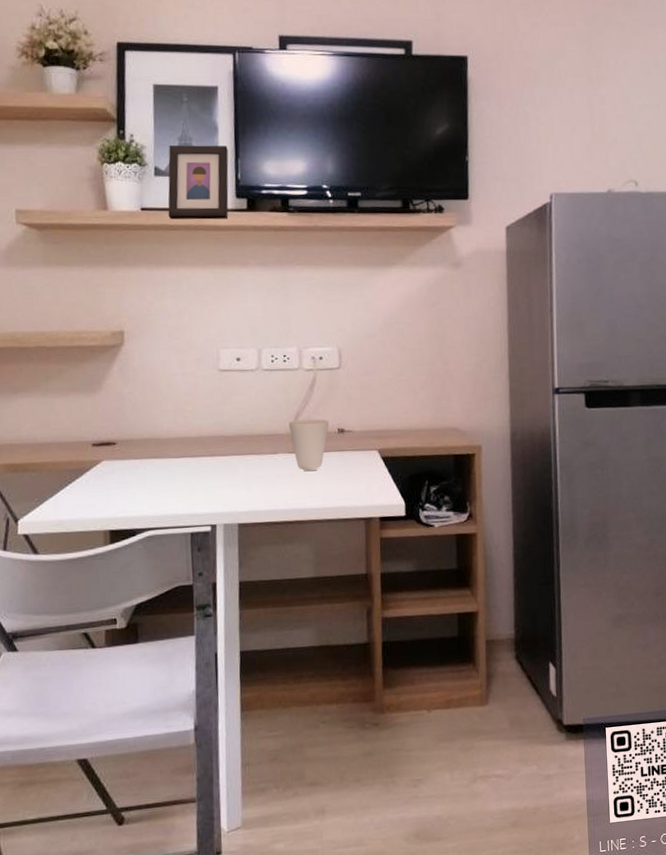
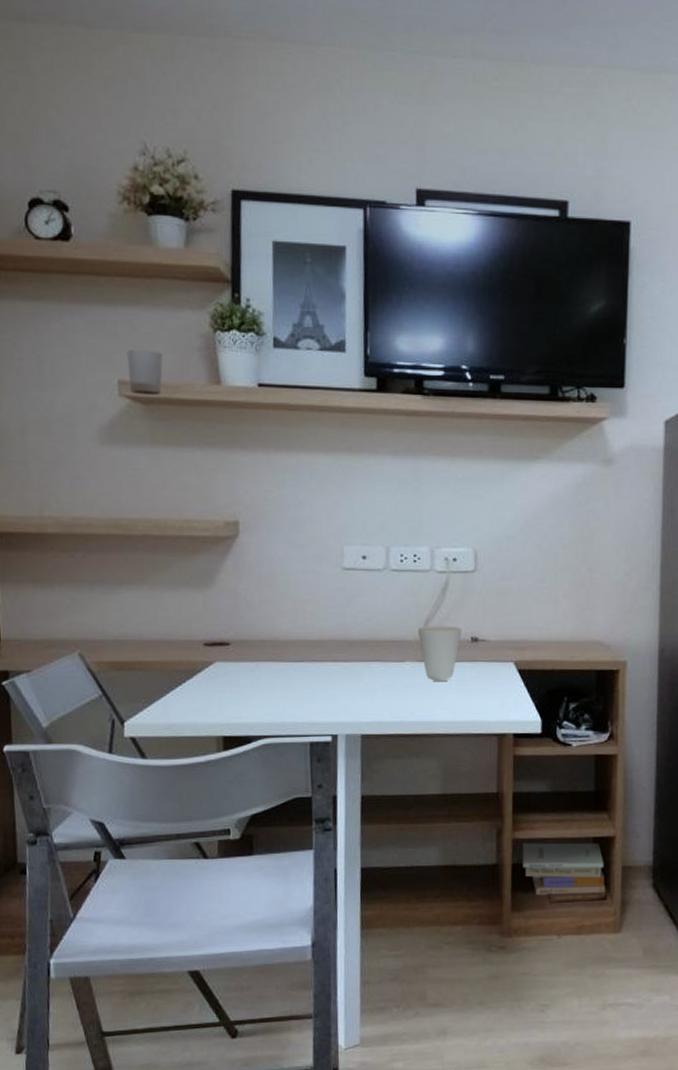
candle holder: none [24,182,56,222] -> present [127,349,163,395]
picture frame: present [168,145,229,220] -> none [288,312,357,400]
books: none [391,618,474,679] -> present [522,842,608,903]

